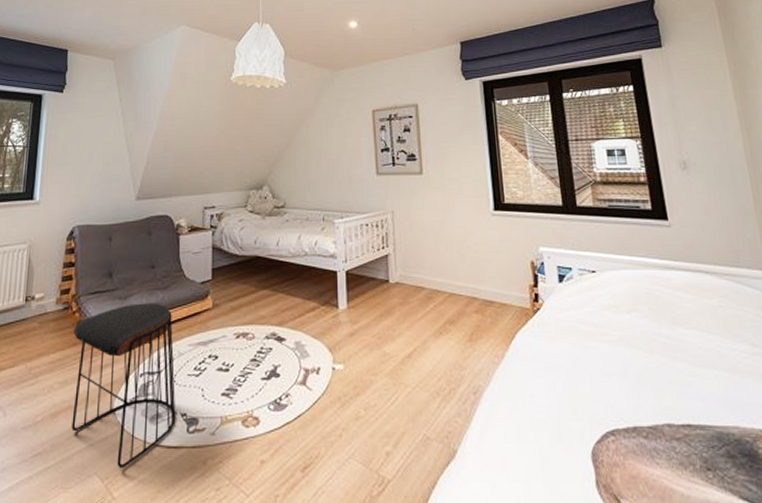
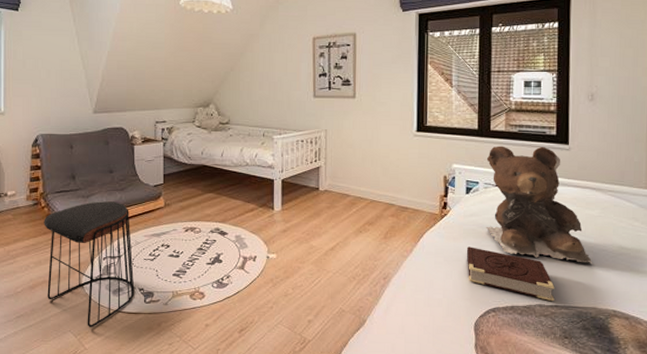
book: none [568,349,685,420] -> present [466,247,555,302]
teddy bear: none [576,223,722,368] -> present [485,146,592,264]

